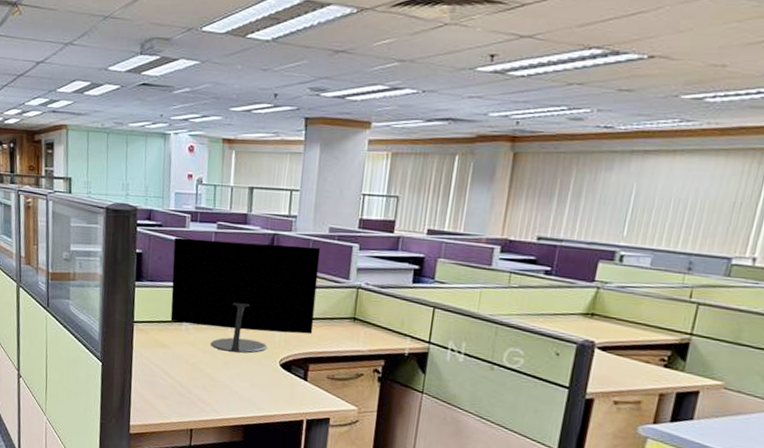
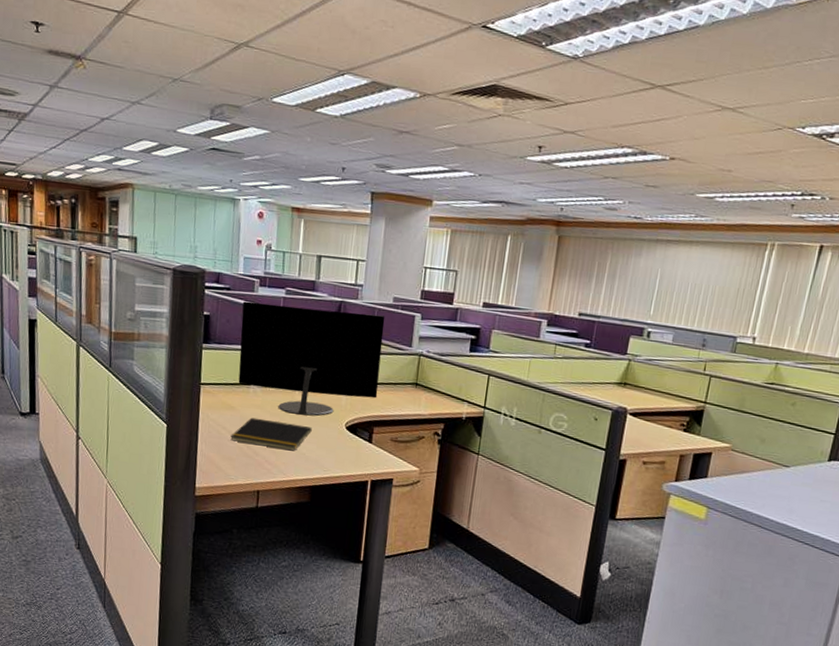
notepad: none [163,355,245,389] -> present [230,417,312,451]

